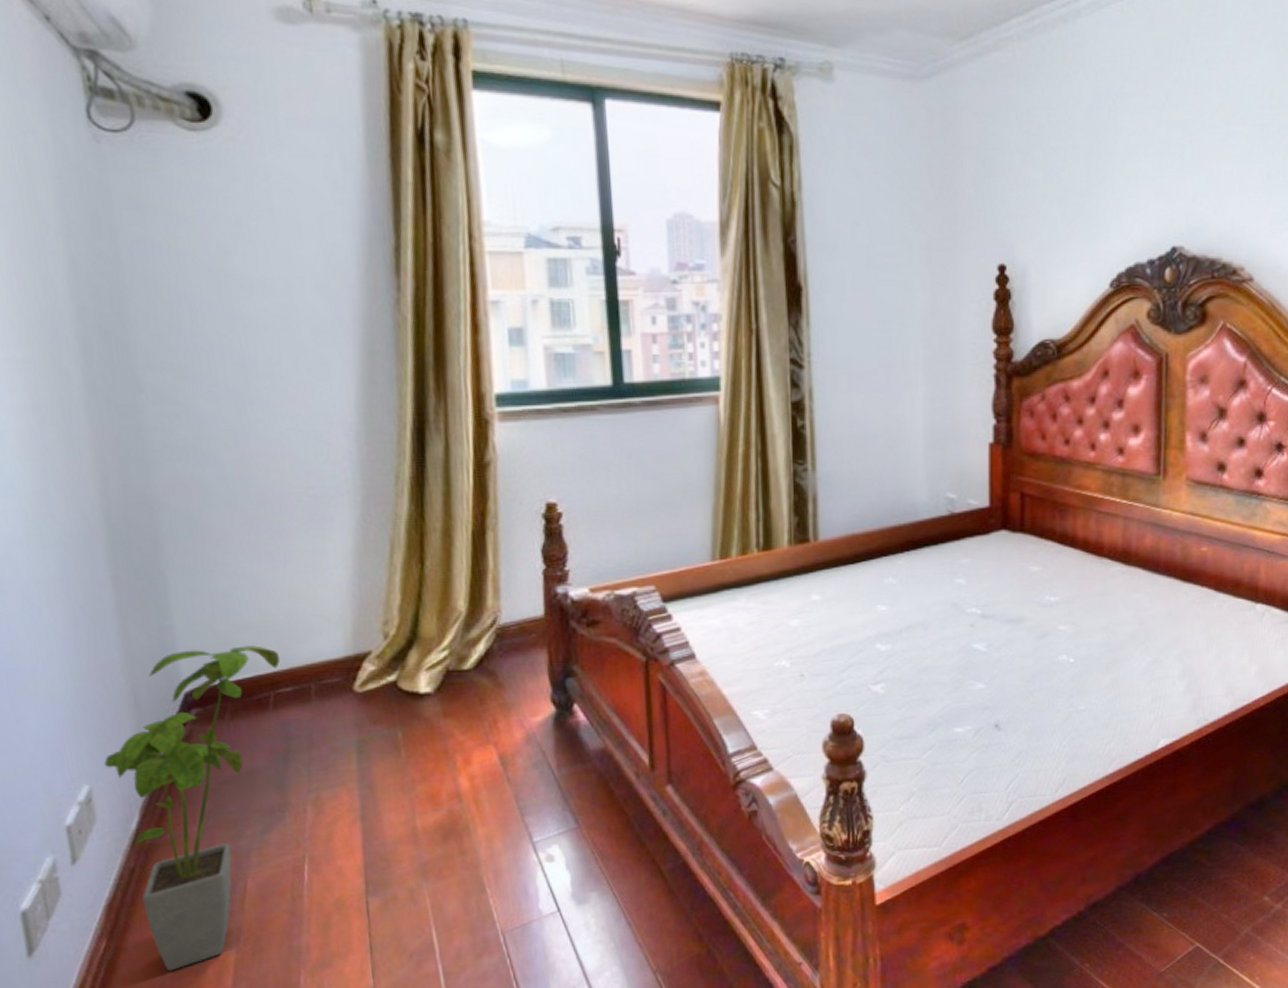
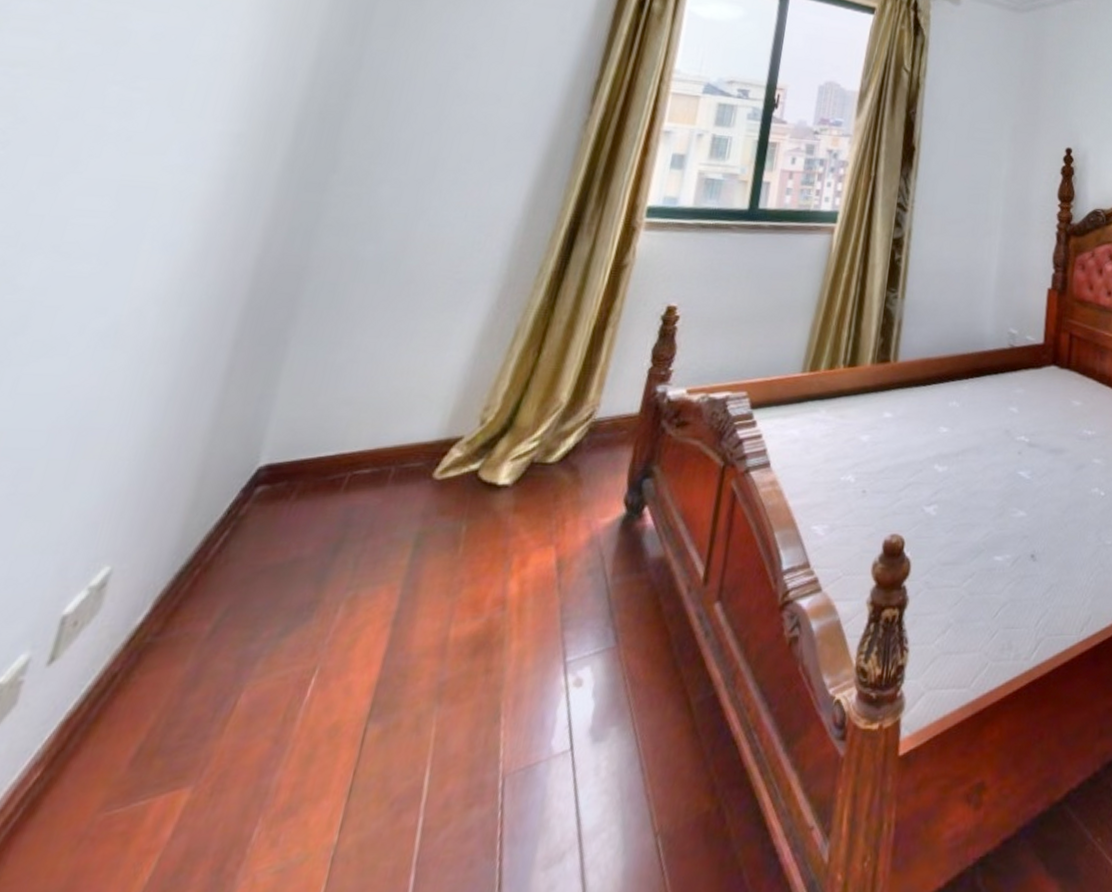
house plant: present [104,645,281,971] -> none [98,421,371,815]

